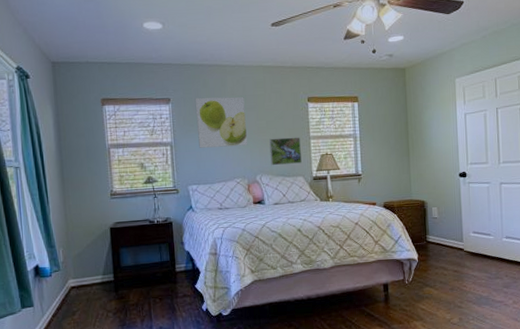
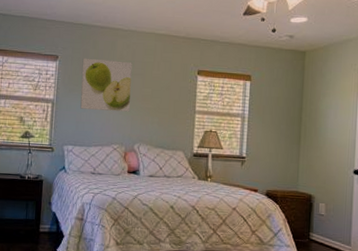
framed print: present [269,137,302,166] -> none [151,108,185,137]

